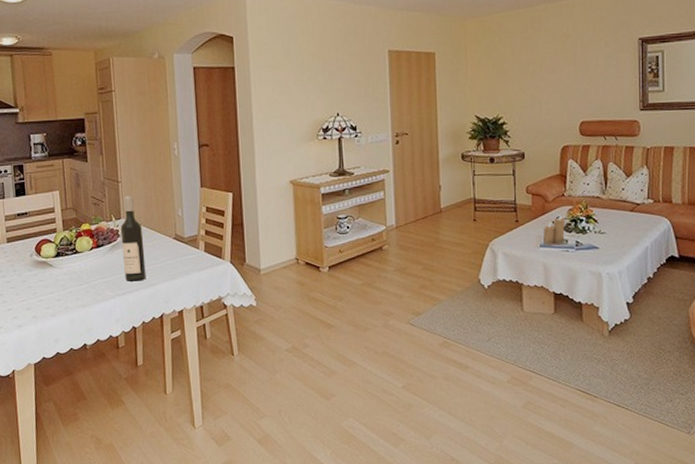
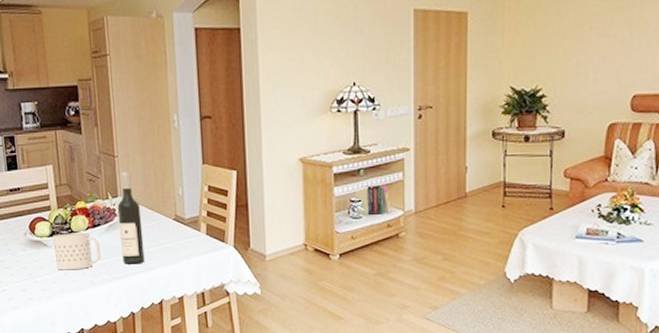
mug: none [58,253,104,289] -> present [53,233,101,270]
books: none [340,203,375,231] -> present [354,185,391,216]
candle: present [542,214,565,246] -> none [579,202,606,237]

